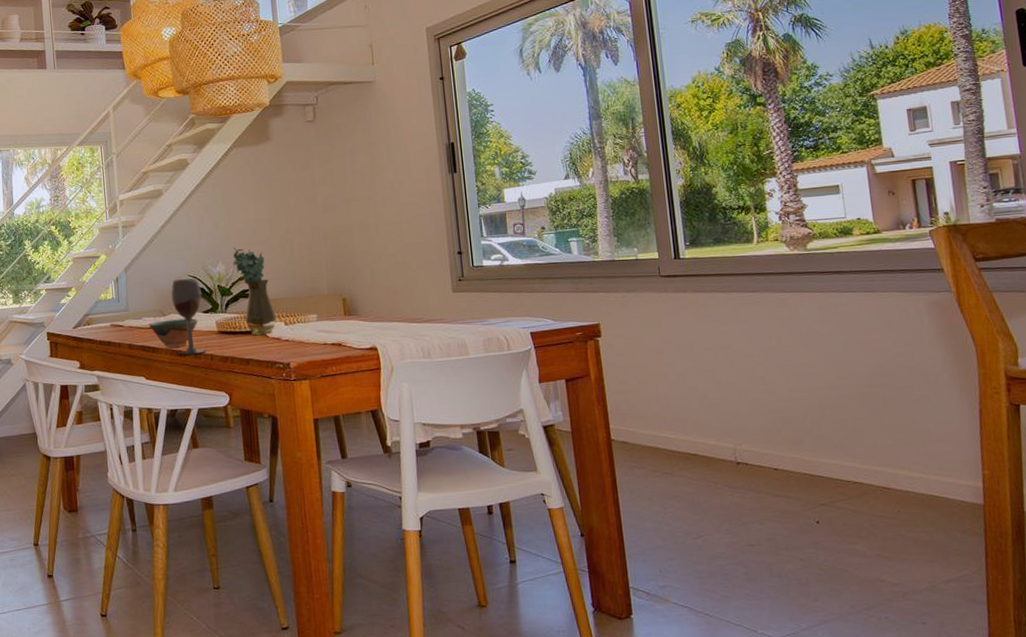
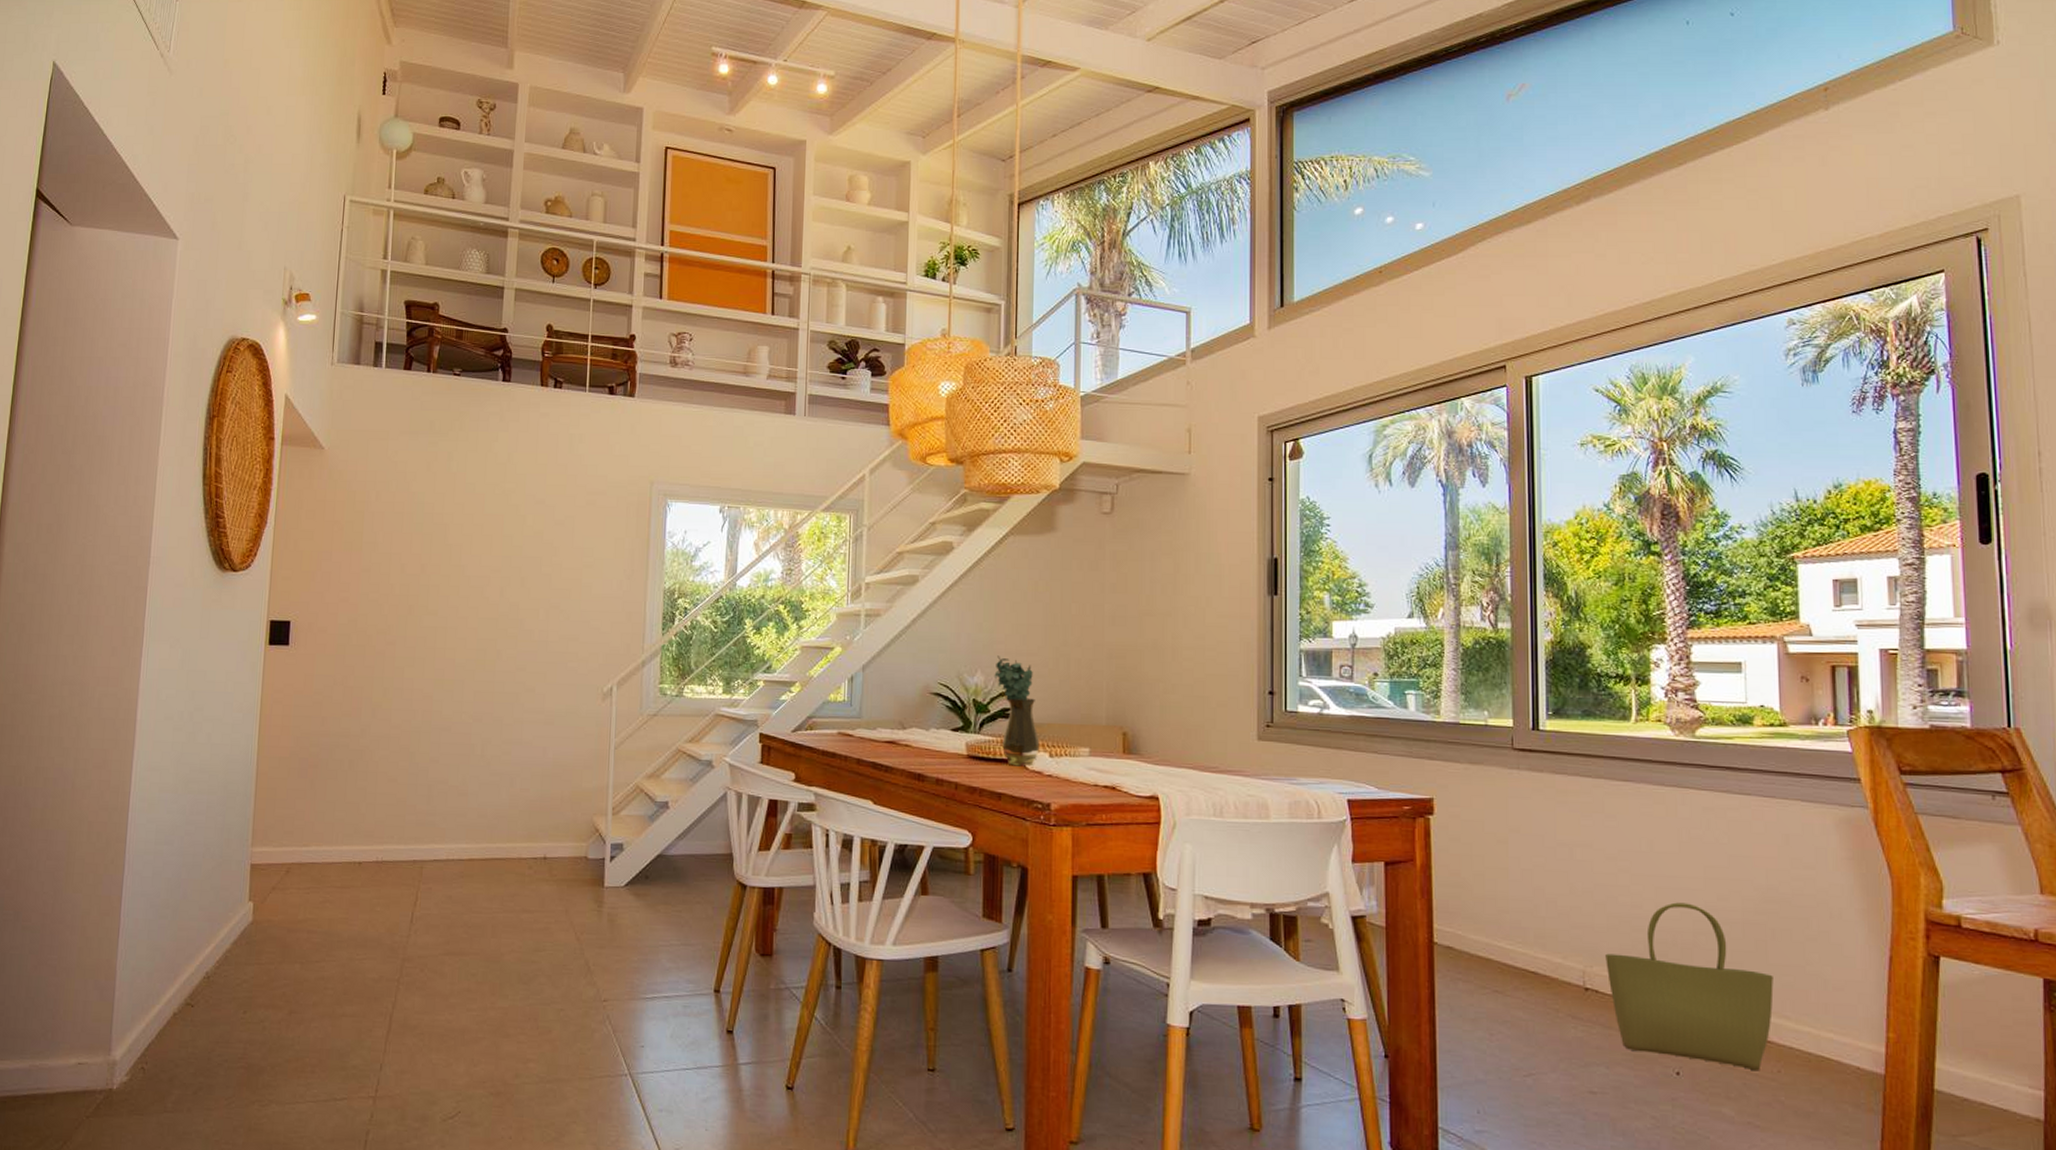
bowl: present [148,318,198,348] -> none [883,734,945,769]
wine glass: present [170,278,205,355] -> none [914,687,952,780]
tote bag: none [751,384,890,514] -> present [1605,902,1774,1071]

